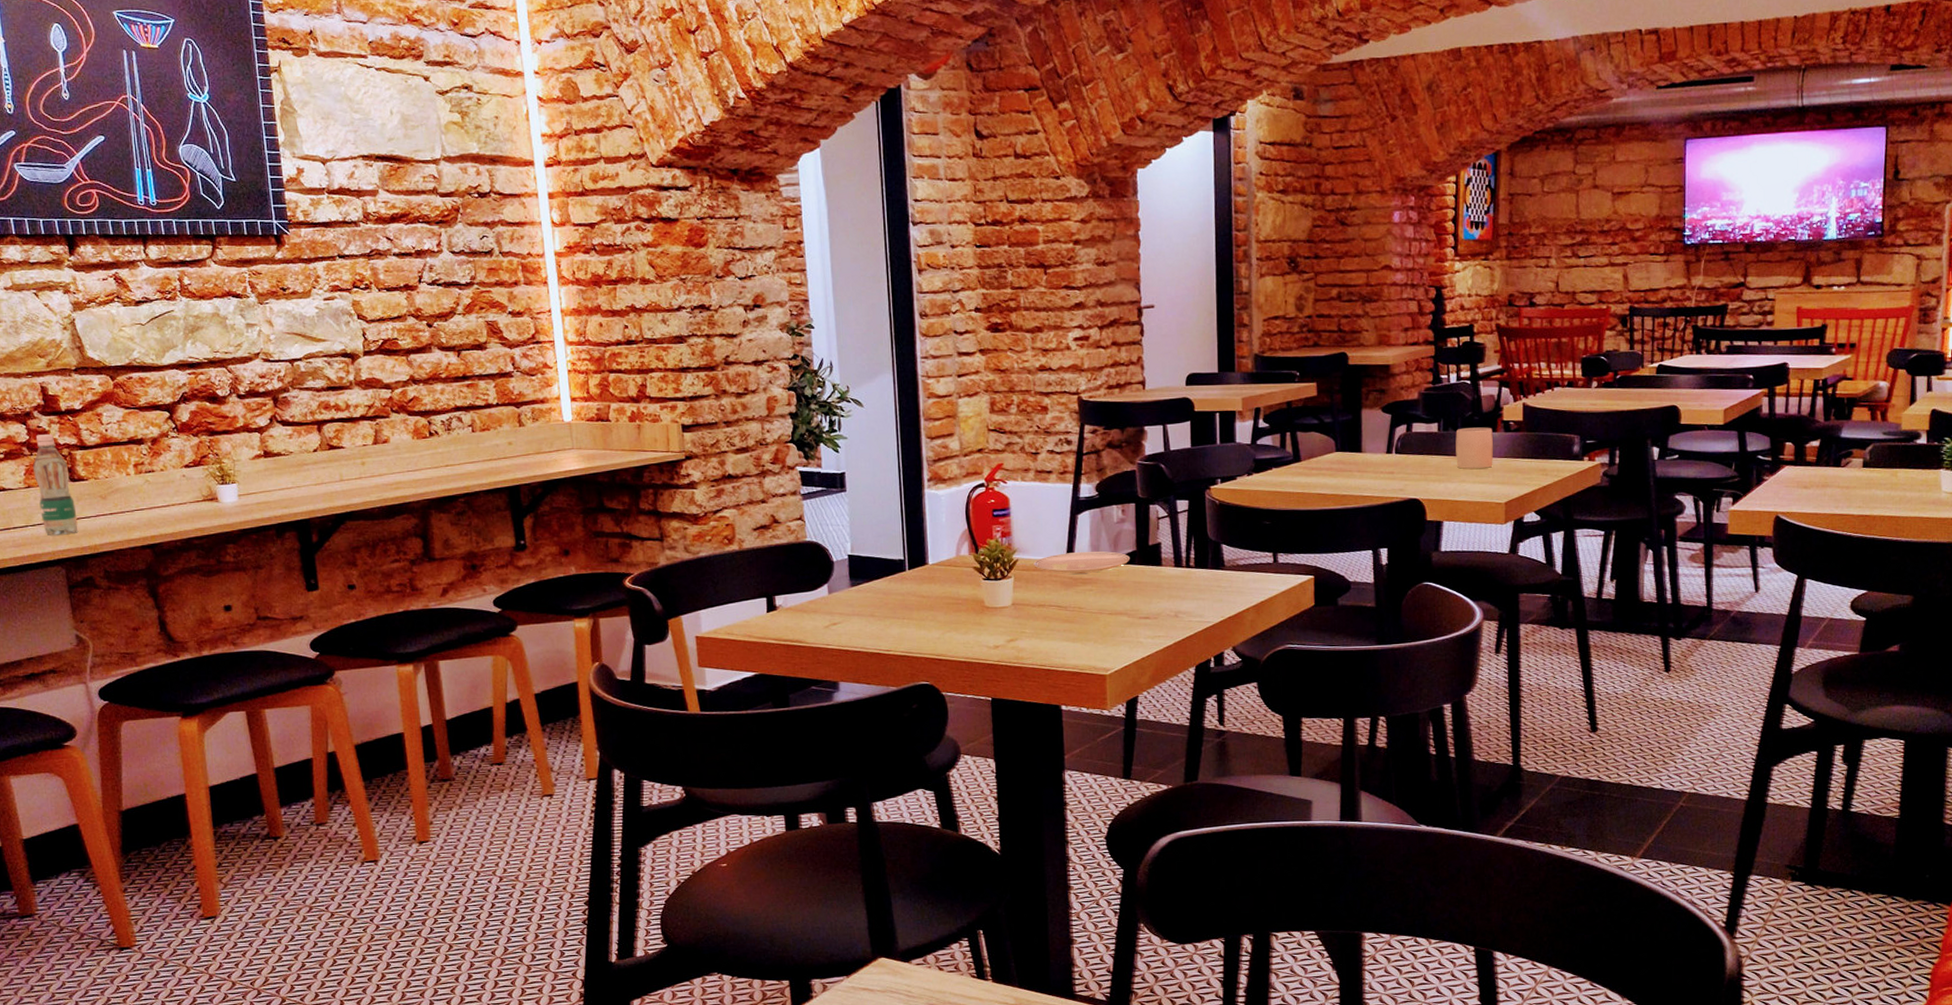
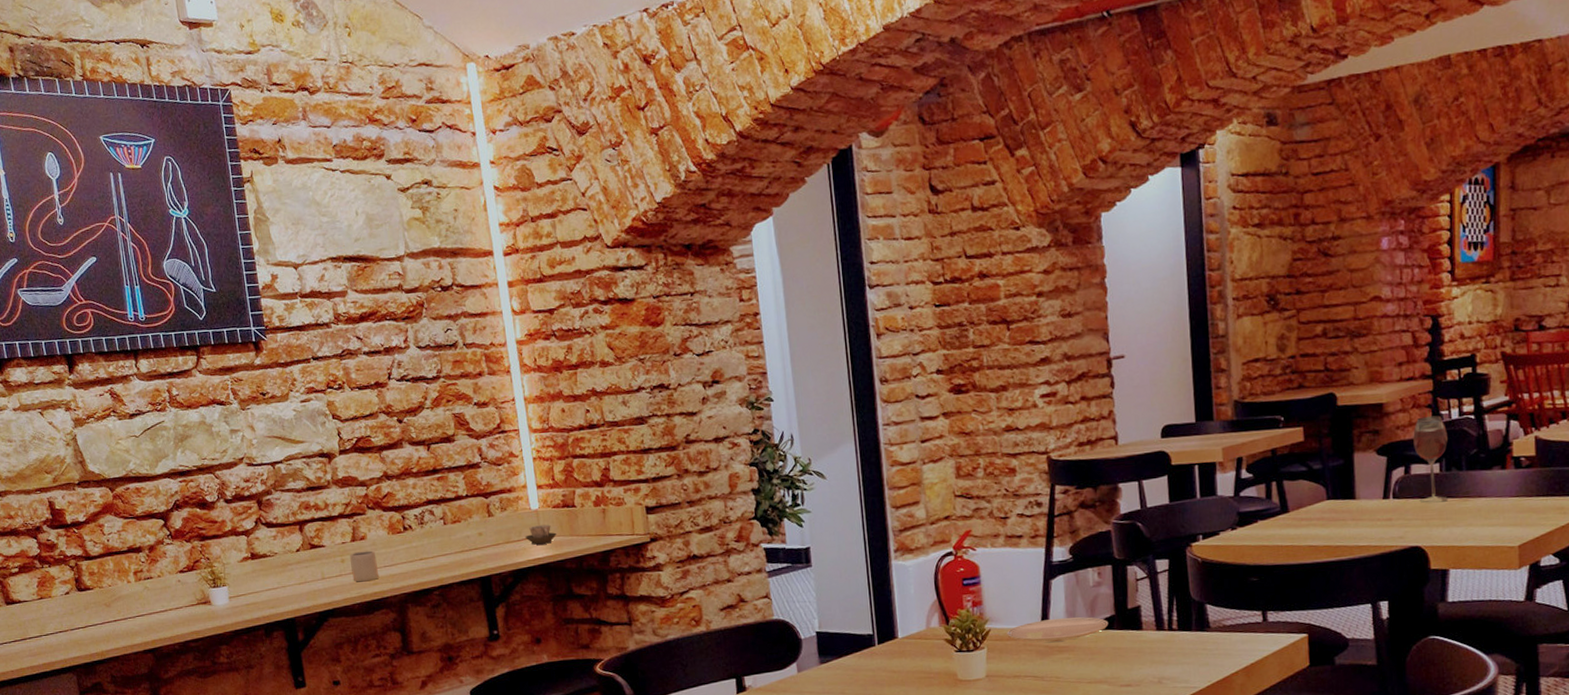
bottle: present [32,434,78,536] -> none [43,547,86,645]
cup: none [370,454,402,486] -> present [349,550,380,582]
cup: none [557,437,589,457] -> present [525,524,556,545]
wineglass: none [1415,379,1446,460] -> present [1413,415,1448,504]
mug: present [1455,427,1494,470] -> none [1459,464,1504,512]

